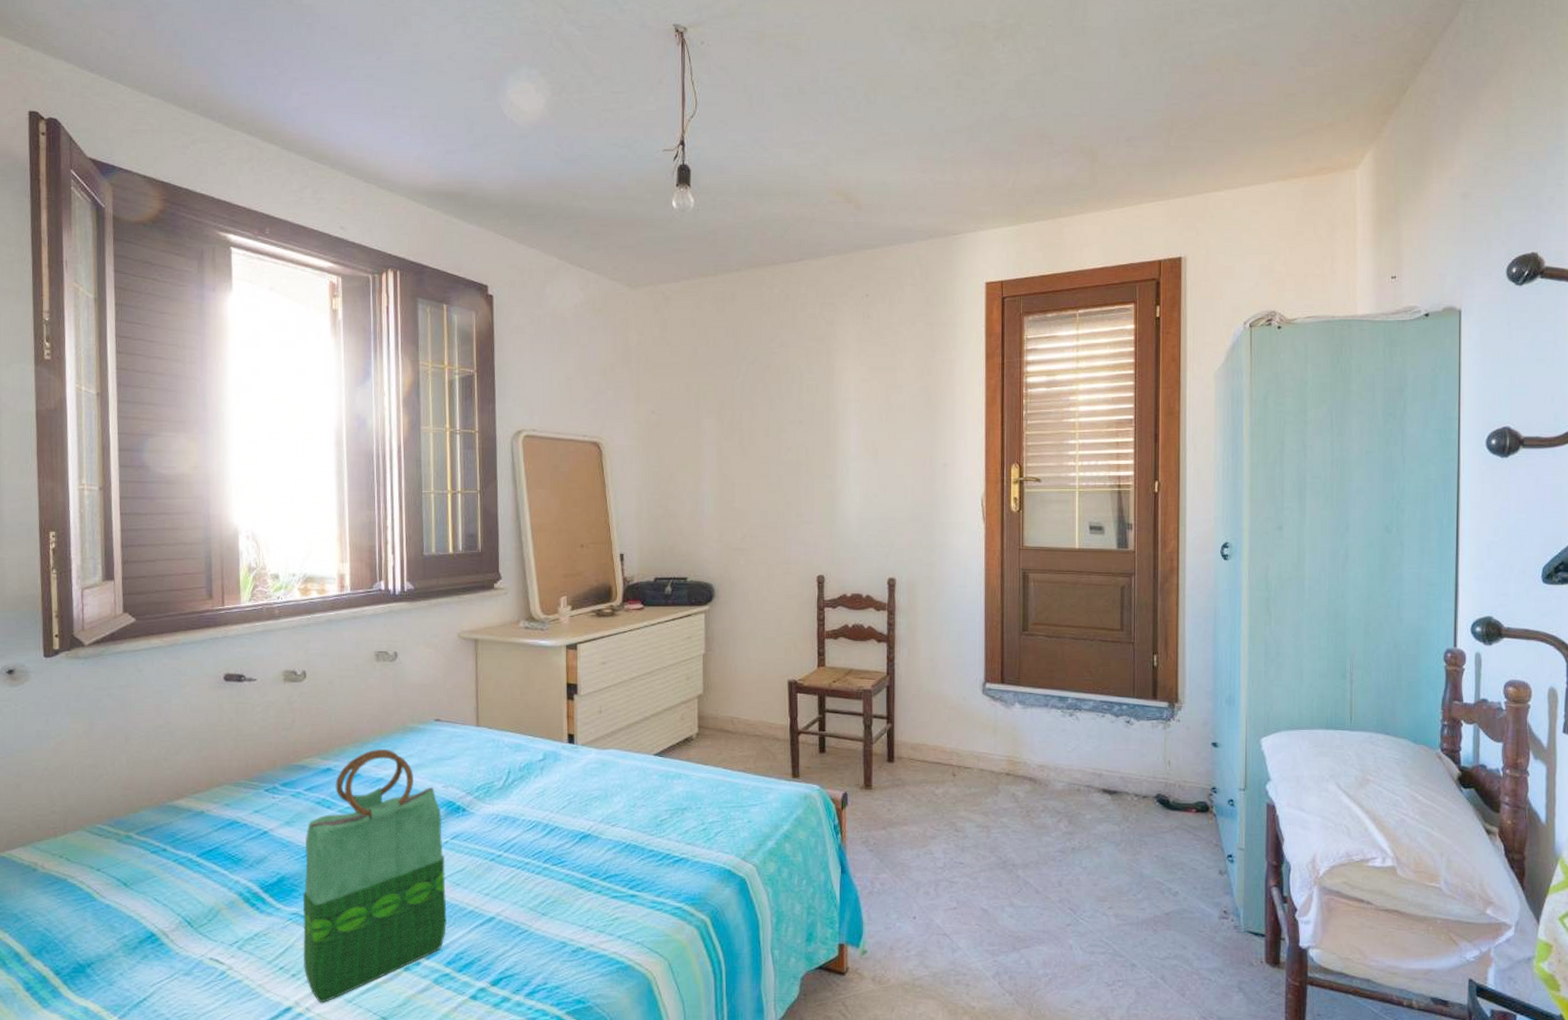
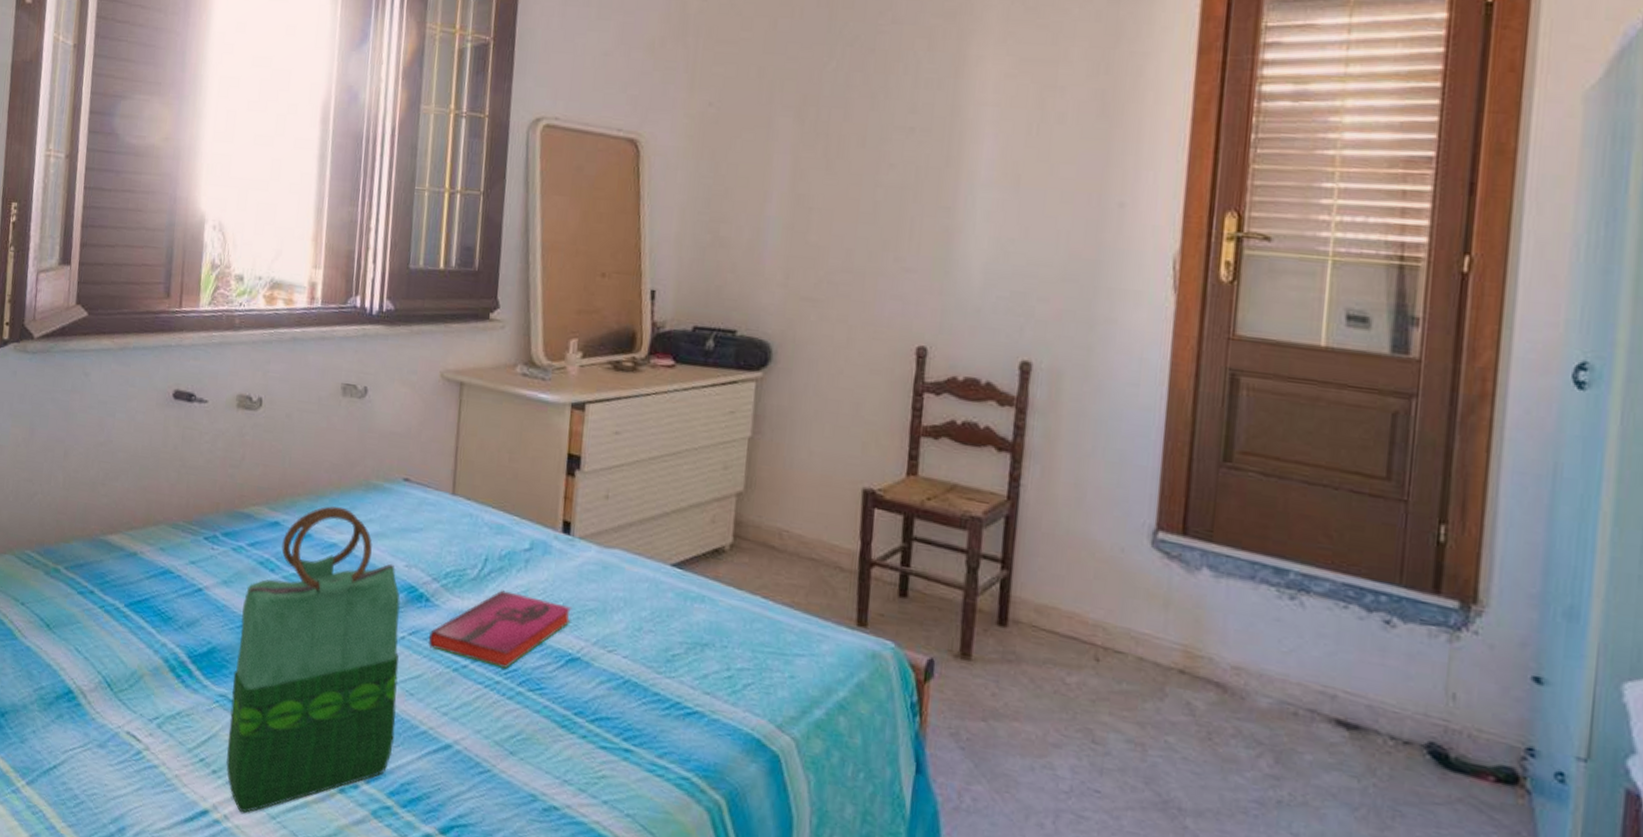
hardback book: none [468,793,581,852] -> present [429,590,572,669]

